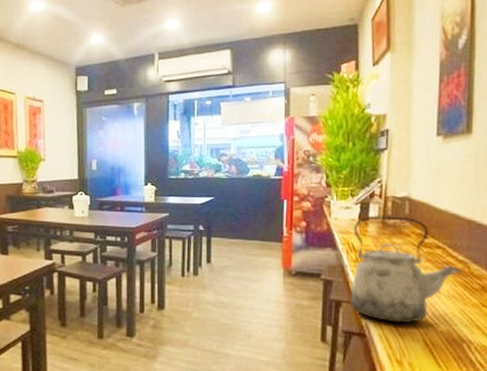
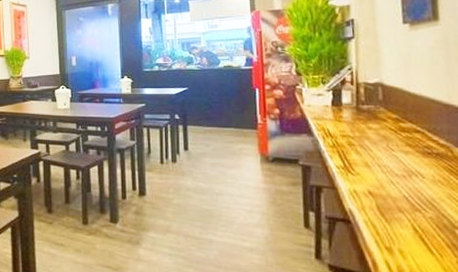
kettle: present [351,215,462,324] -> none [327,102,445,209]

